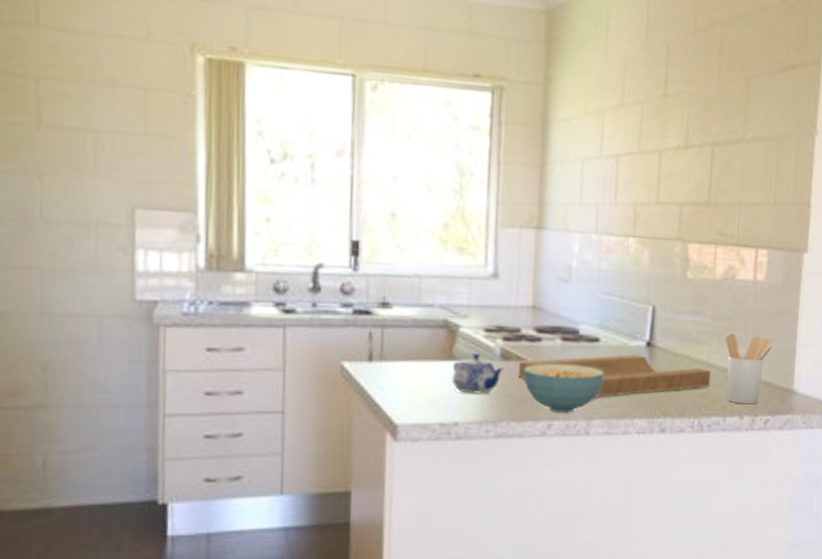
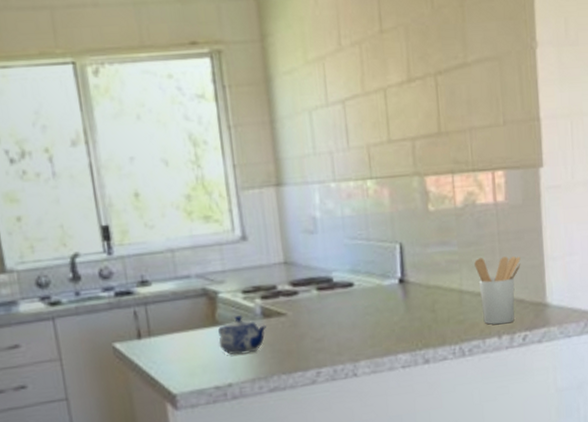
cutting board: present [519,353,711,398] -> none [280,292,465,340]
cereal bowl: present [523,363,604,412] -> none [285,311,363,360]

